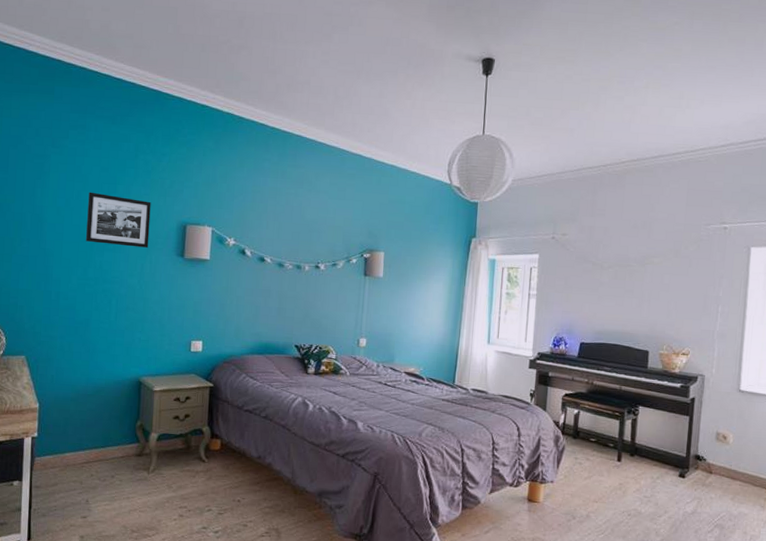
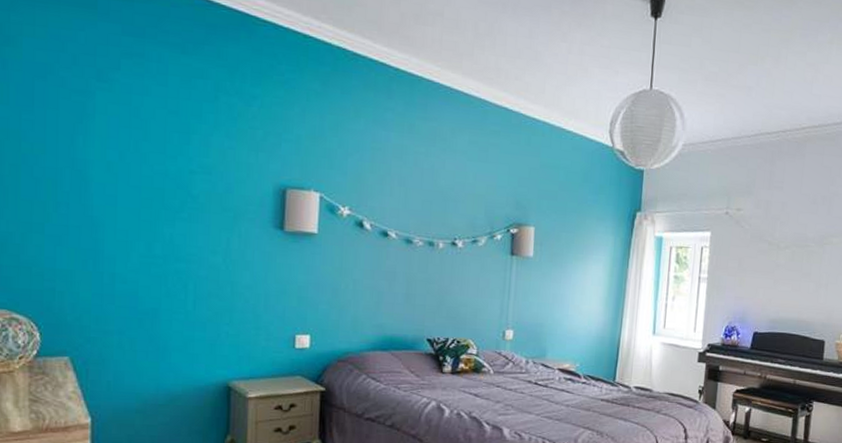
picture frame: present [86,192,151,248] -> none [150,142,238,217]

